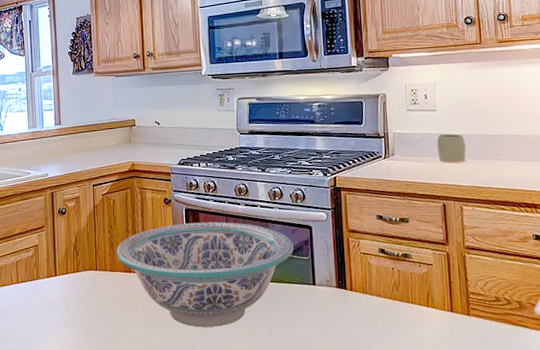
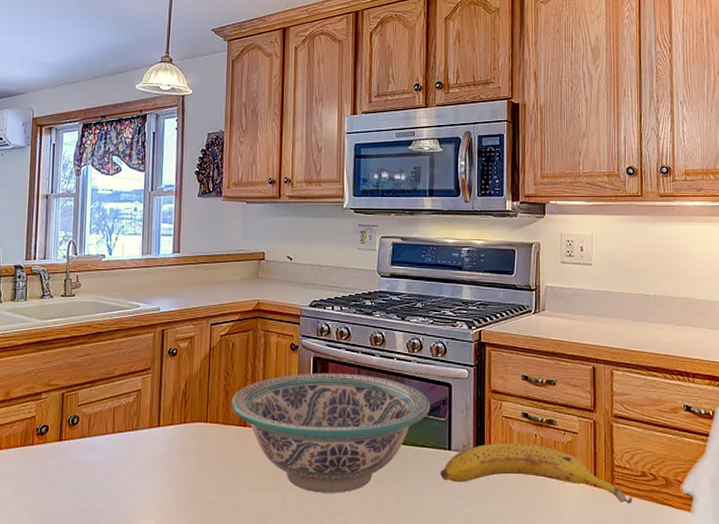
fruit: none [306,276,489,327] -> present [440,442,633,504]
mug: present [436,134,466,163] -> none [590,291,620,323]

